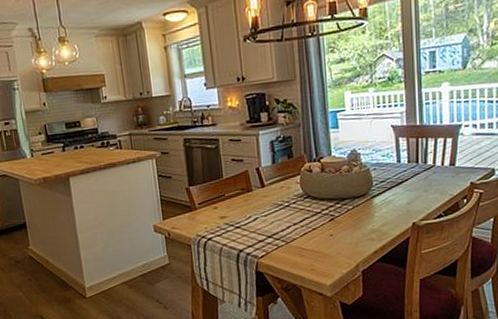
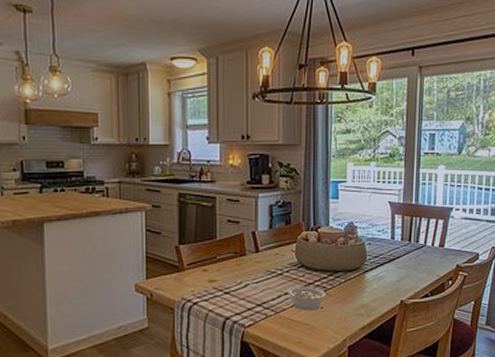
legume: none [296,215,335,239] -> present [287,286,326,311]

